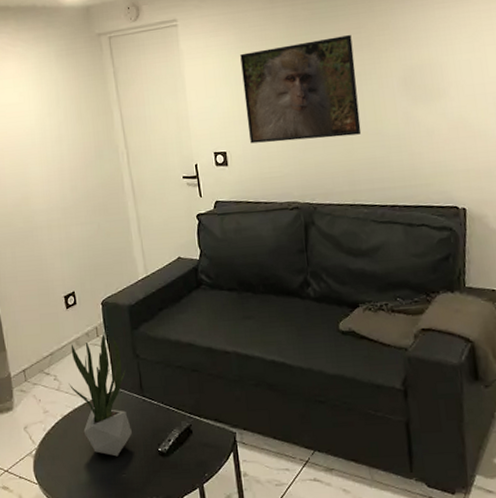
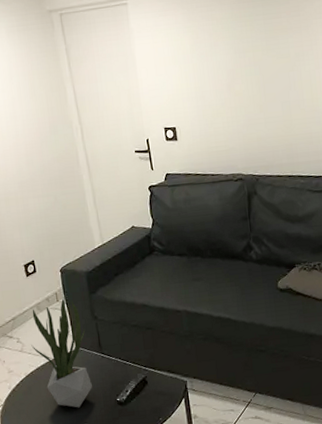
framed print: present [240,35,362,144] -> none [188,17,299,120]

